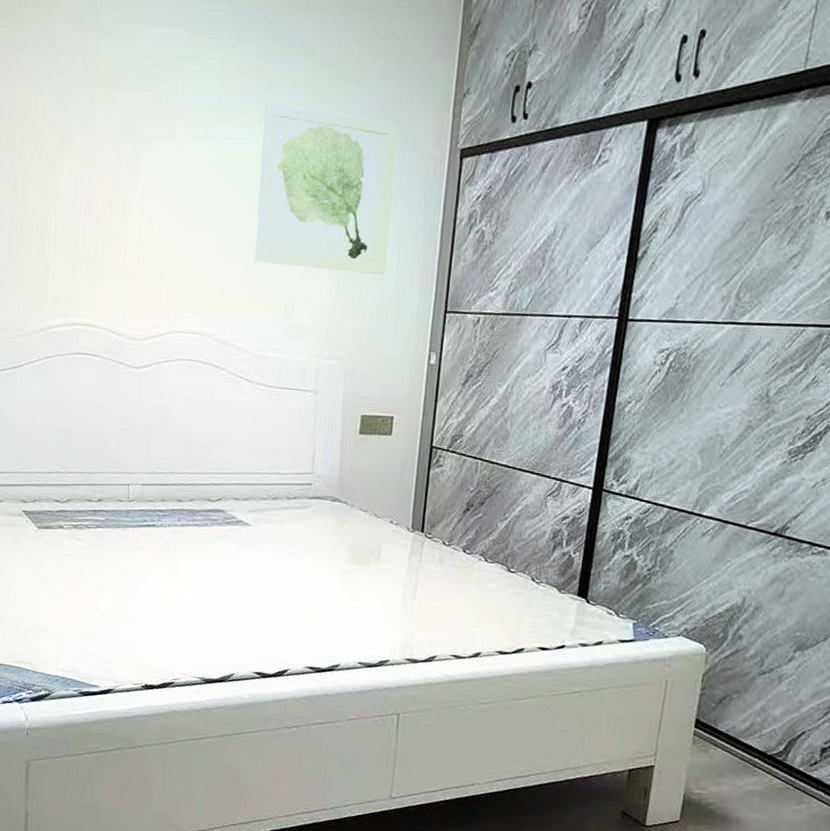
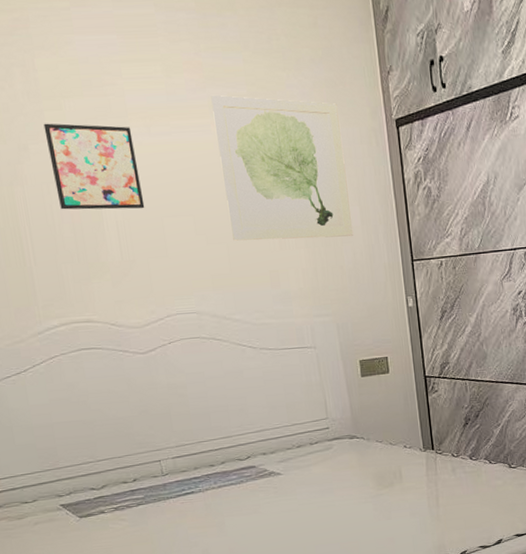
wall art: none [89,114,176,215] -> present [43,123,145,210]

